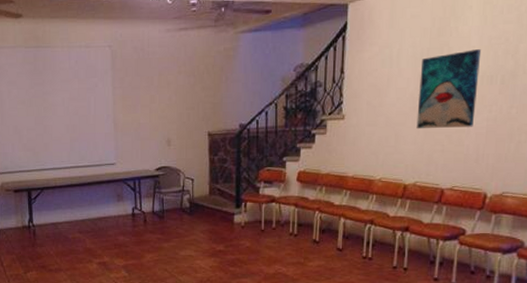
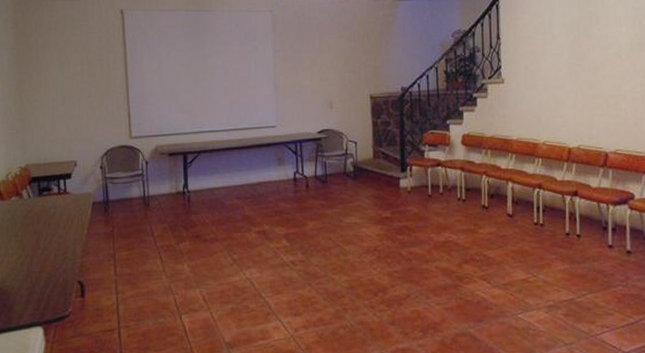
wall art: present [416,49,482,129] -> none [572,19,629,94]

